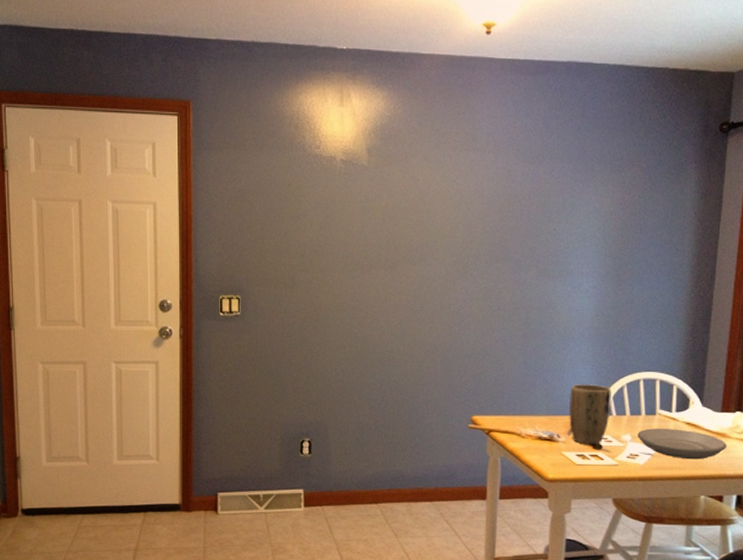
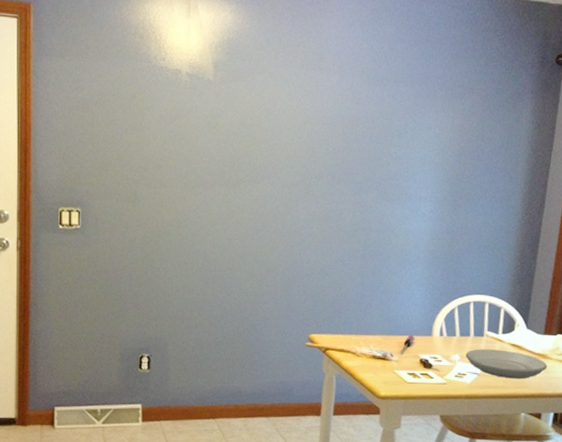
plant pot: present [569,384,611,445] -> none [402,305,443,364]

